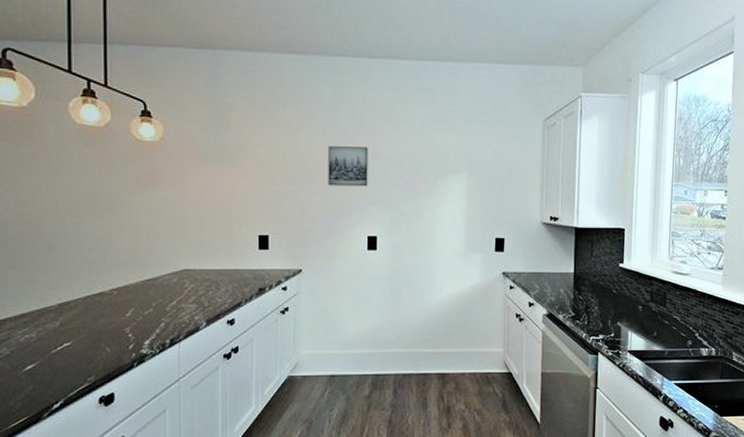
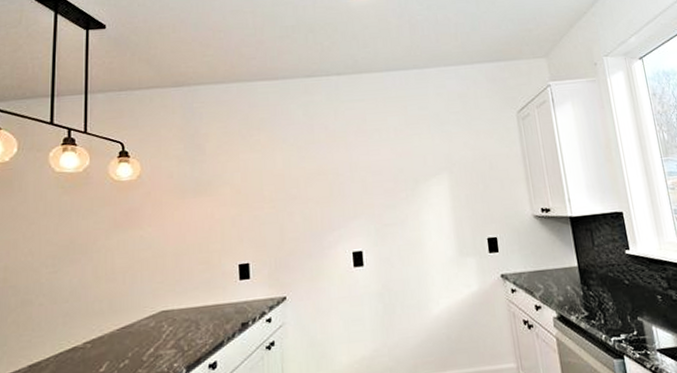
wall art: present [328,146,368,187] -> none [304,160,348,204]

